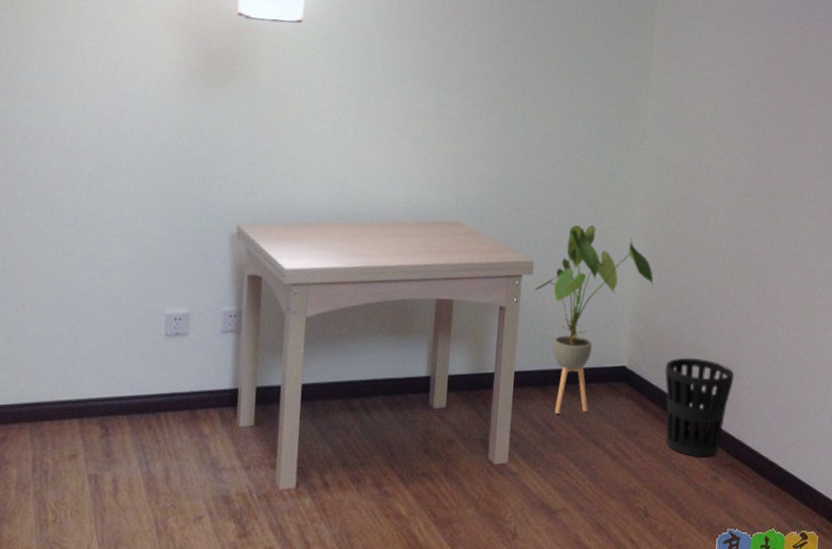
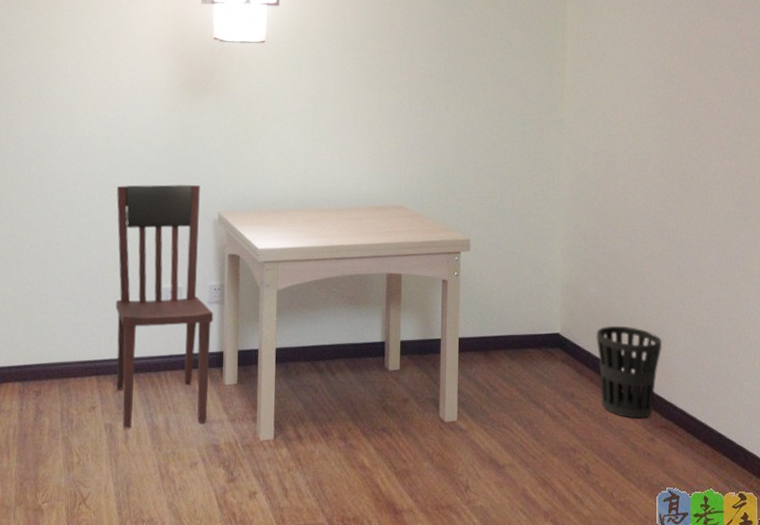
dining chair: none [104,190,228,479] -> present [116,184,214,429]
house plant: present [534,224,654,414] -> none [472,206,580,377]

